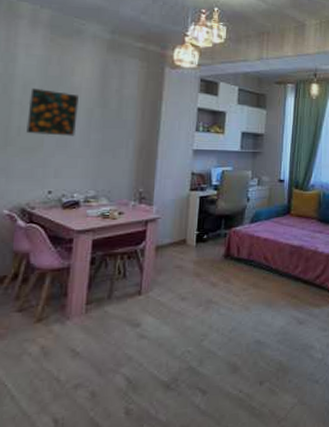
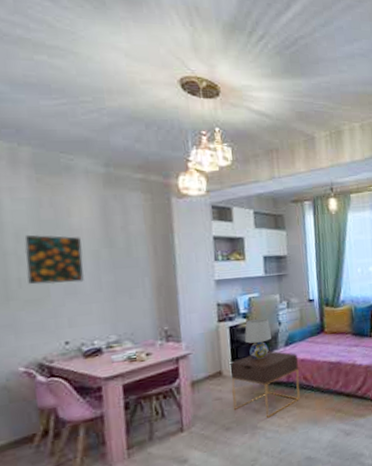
nightstand: none [191,225,262,293] -> present [230,350,300,418]
table lamp: none [212,193,239,233] -> present [244,318,271,360]

